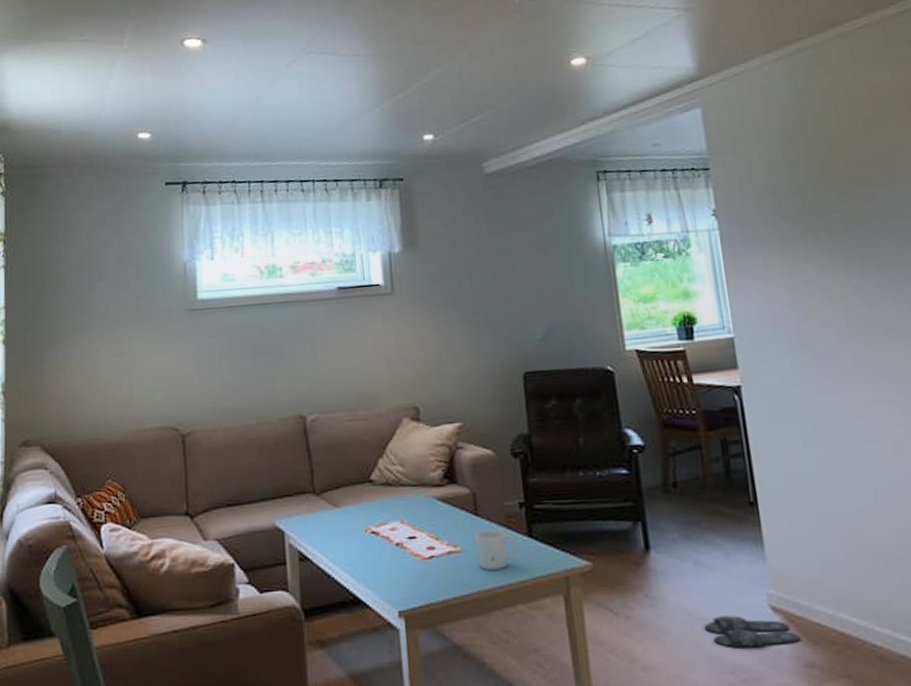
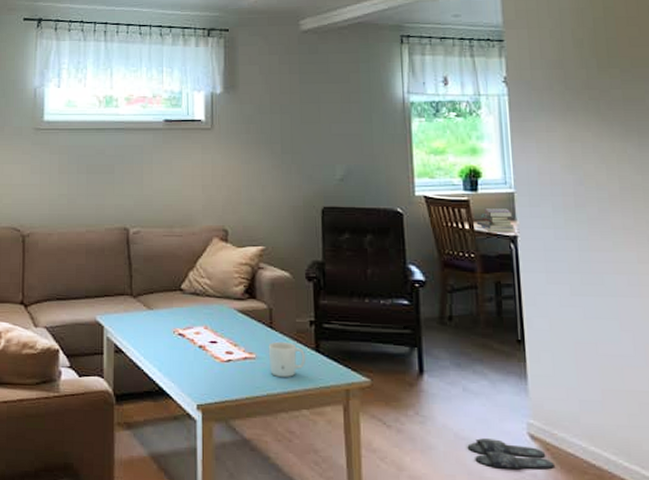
books: none [695,356,739,385] -> present [476,208,516,233]

